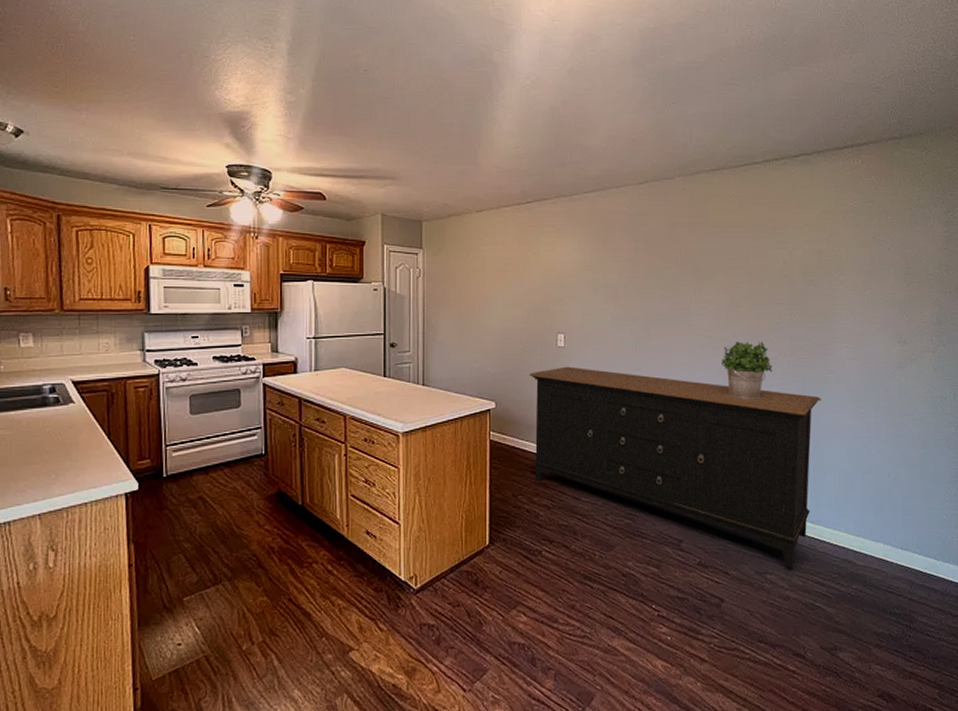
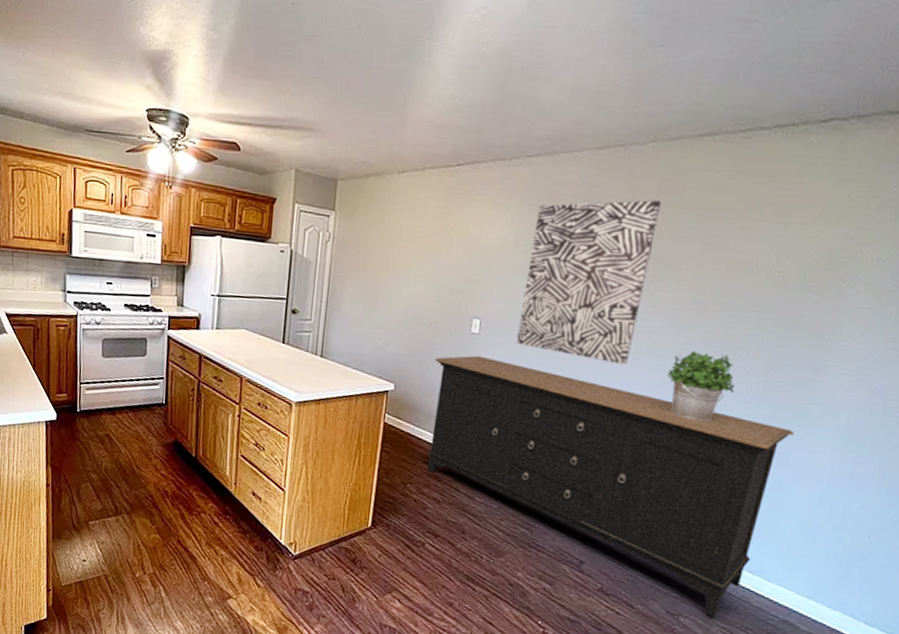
wall art: none [597,222,694,360] -> present [516,200,662,366]

